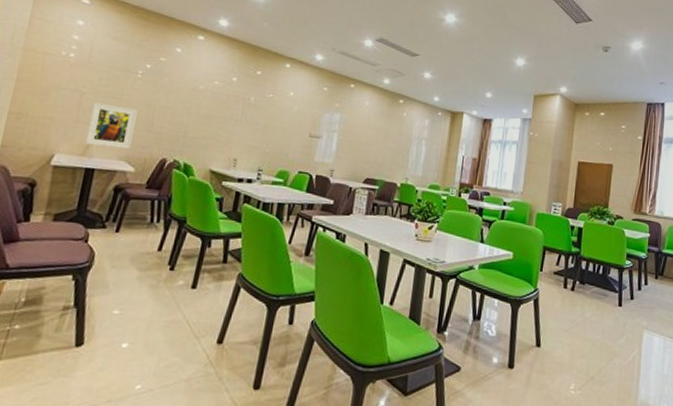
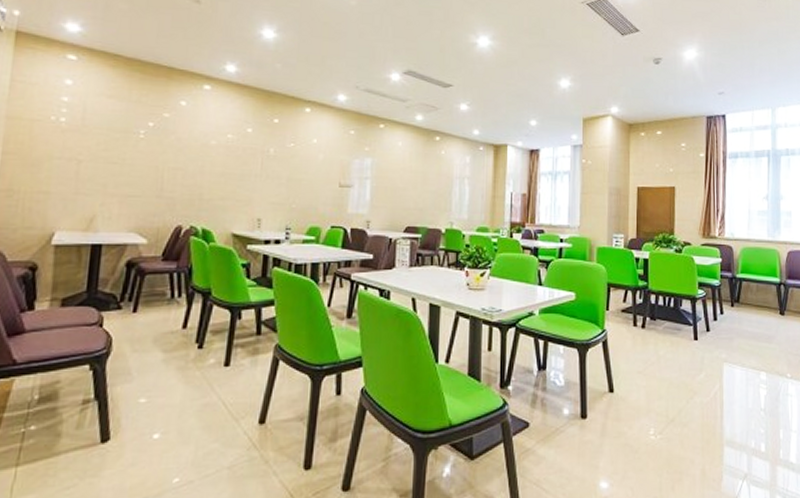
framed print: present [85,102,137,149] -> none [89,170,144,219]

